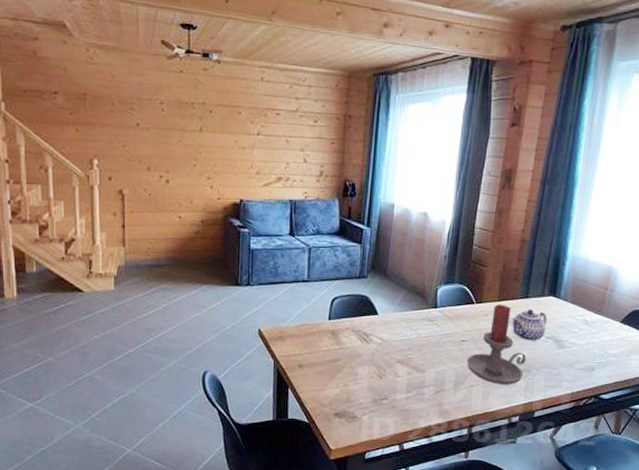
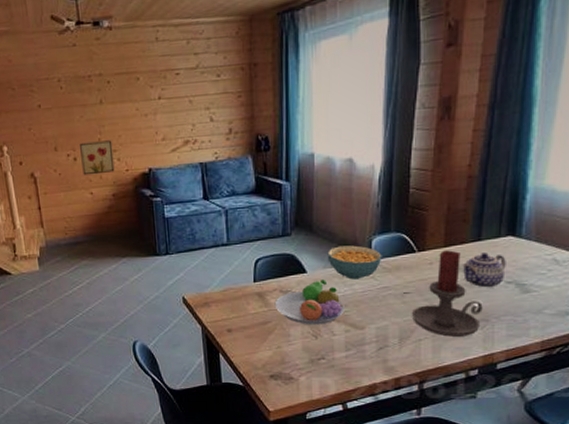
wall art: none [173,166,207,199] -> present [80,140,115,176]
fruit bowl: none [346,322,409,366] -> present [274,279,345,325]
cereal bowl: none [398,292,446,325] -> present [327,245,382,280]

